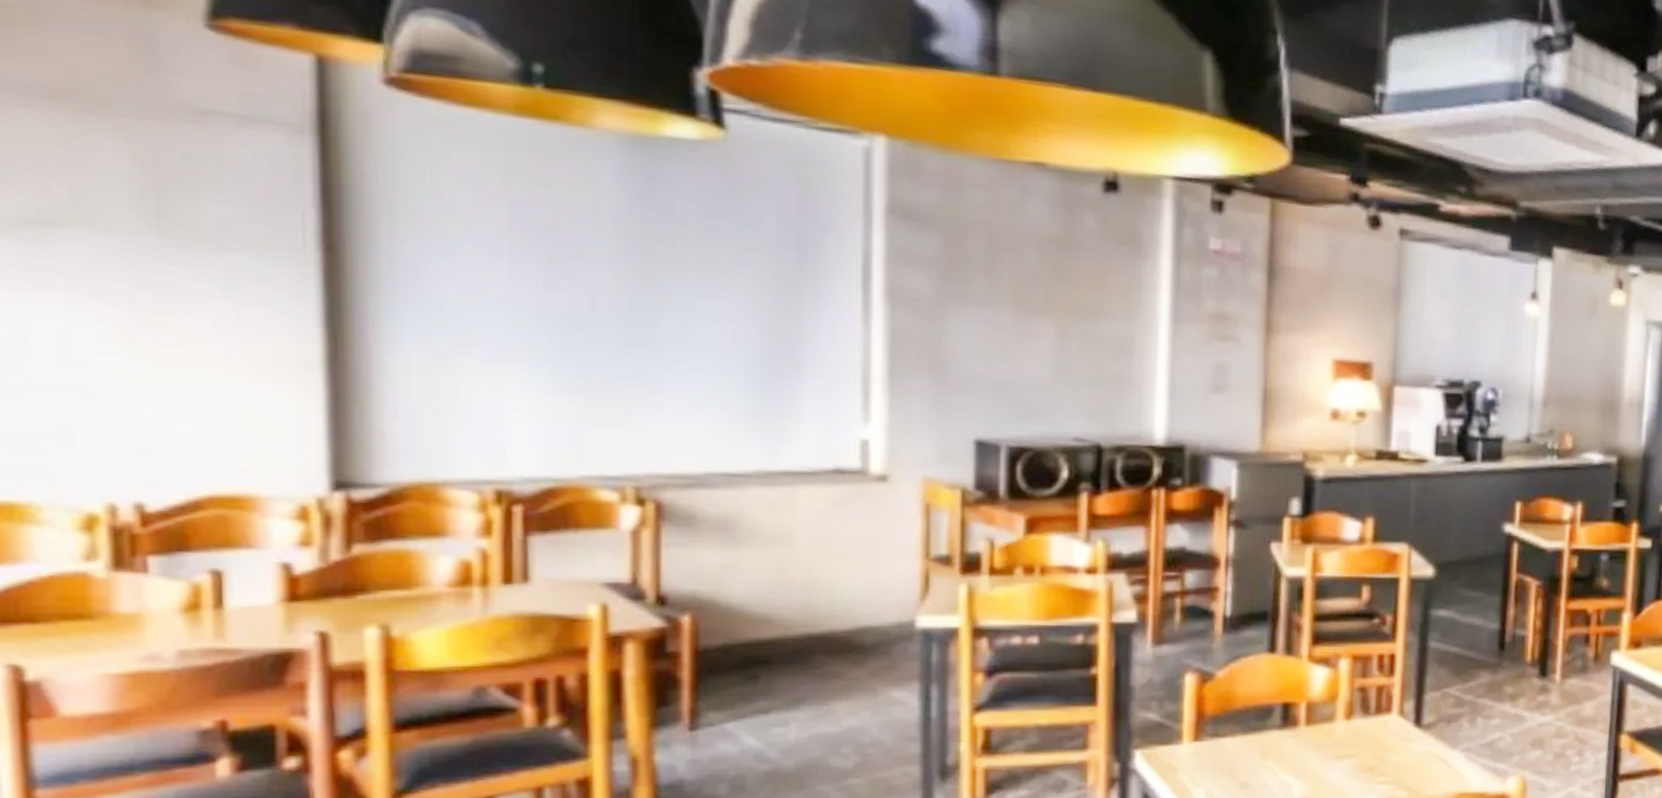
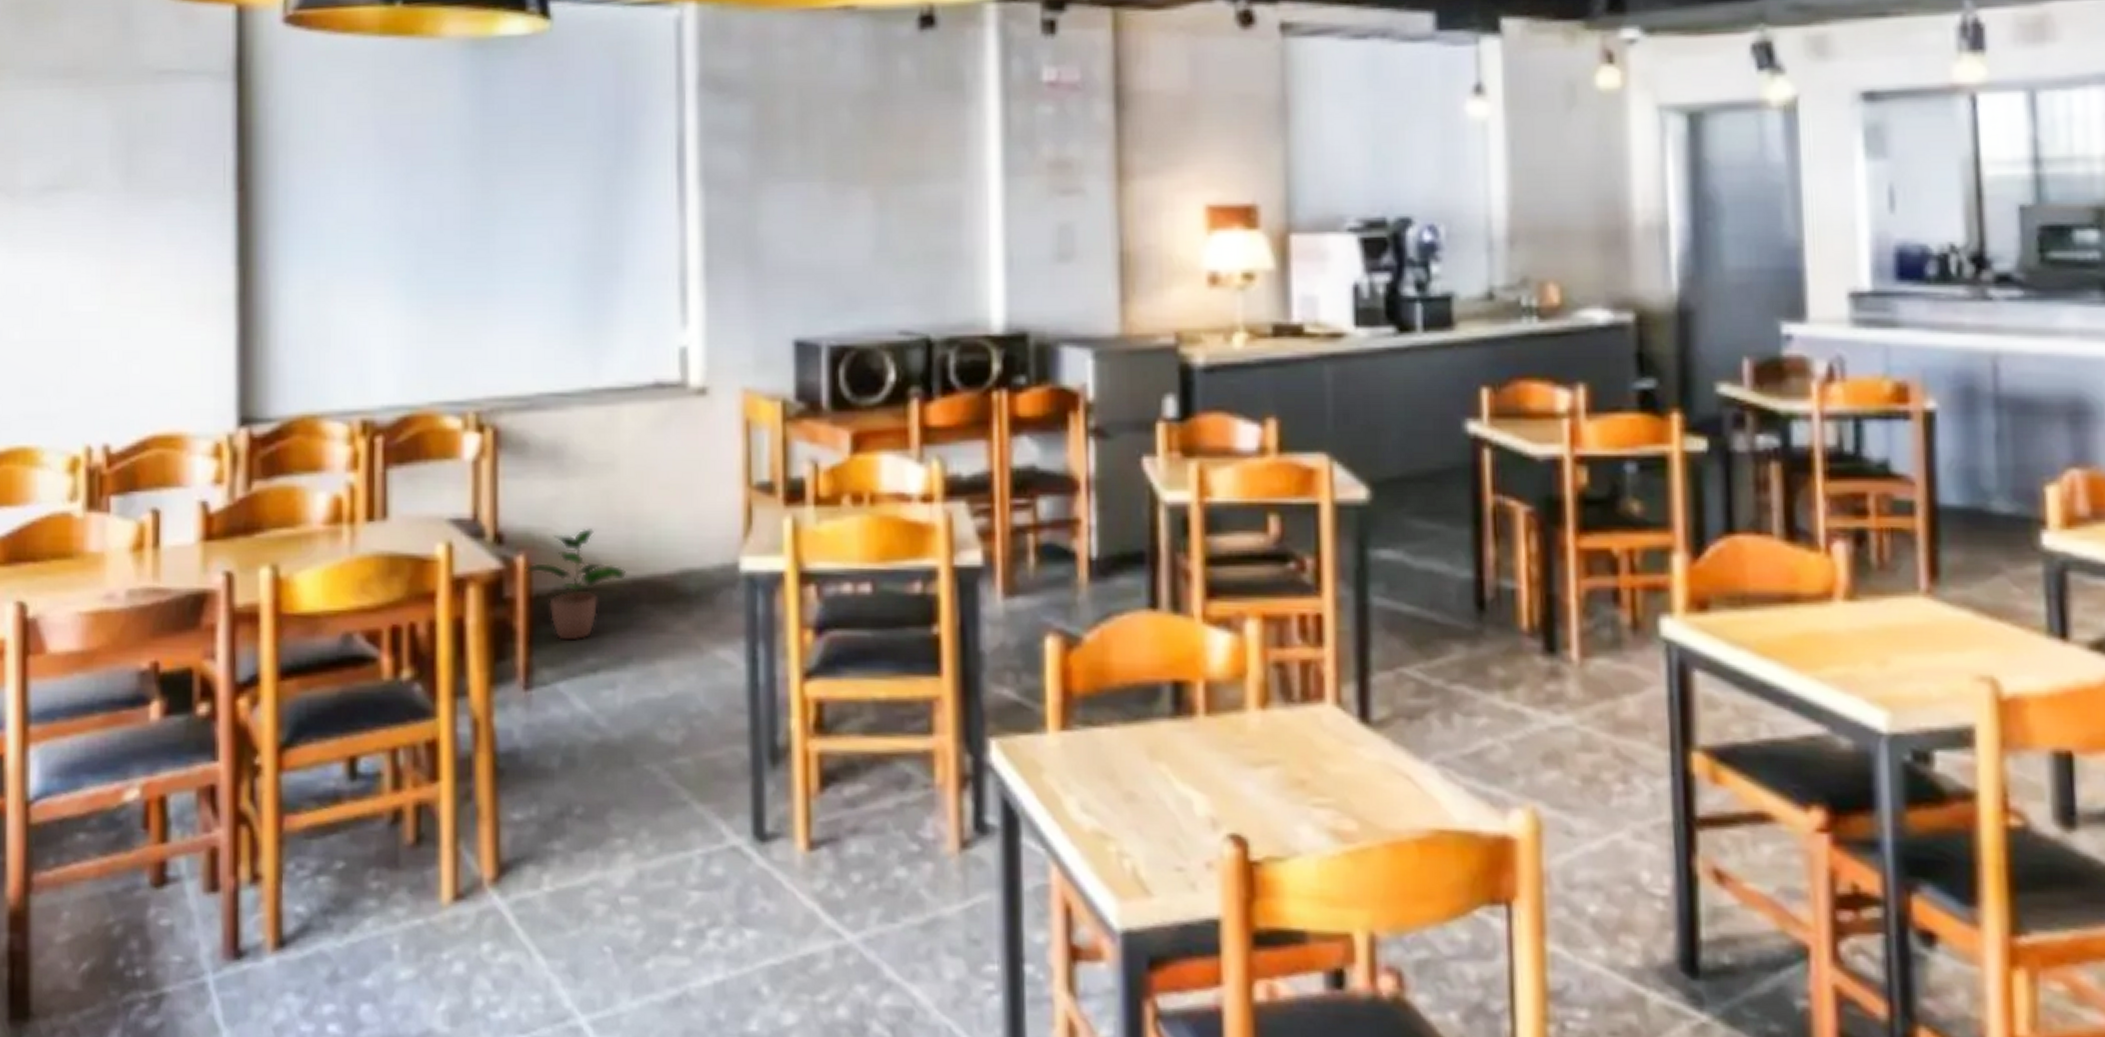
potted plant: none [691,592,802,687] -> present [525,528,627,641]

